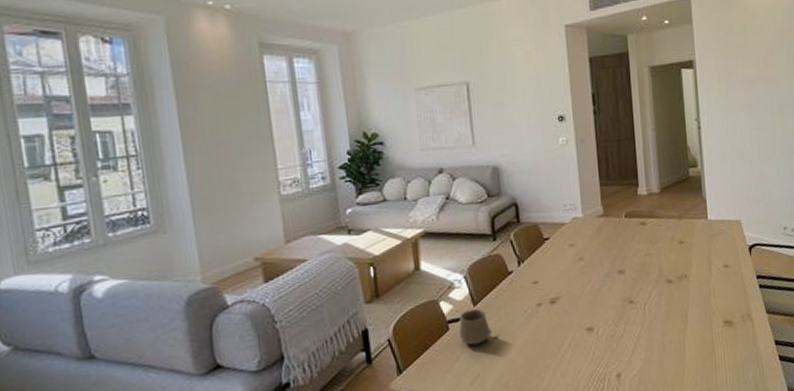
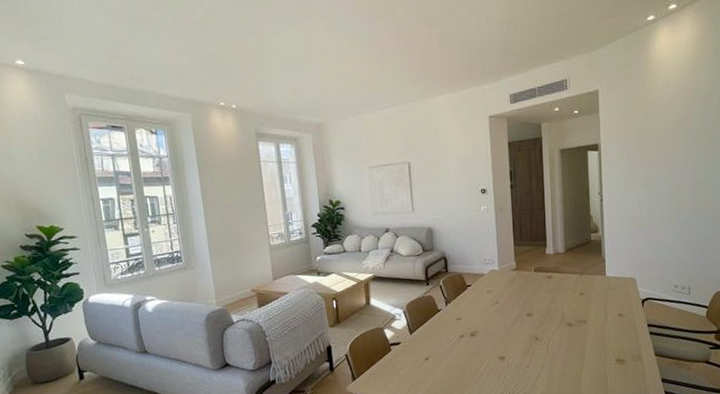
cup: present [458,308,492,346] -> none [398,336,424,364]

